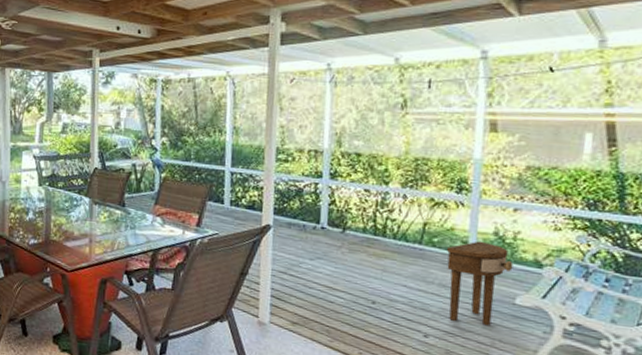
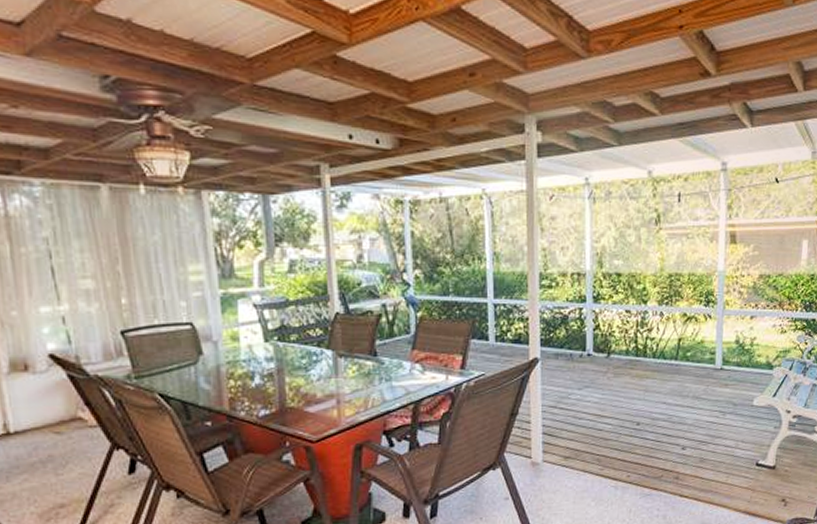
side table: present [447,241,514,326] -> none [699,350,751,430]

